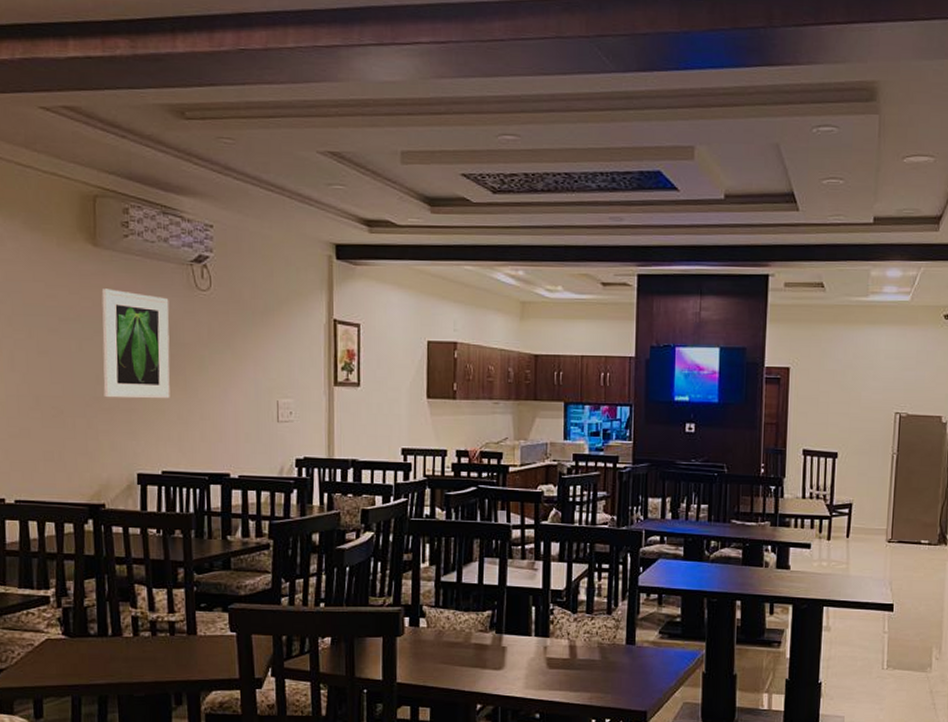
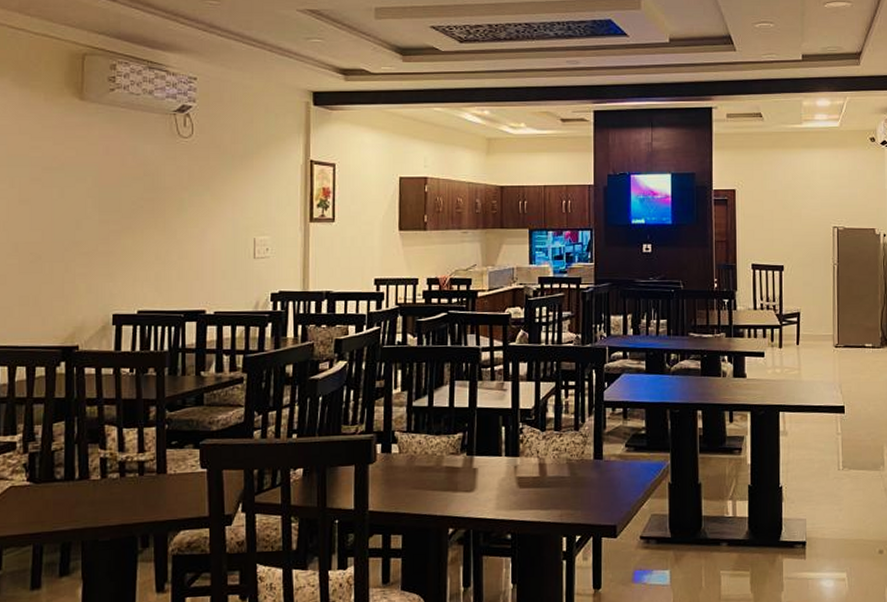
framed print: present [101,288,170,399] -> none [83,139,152,242]

